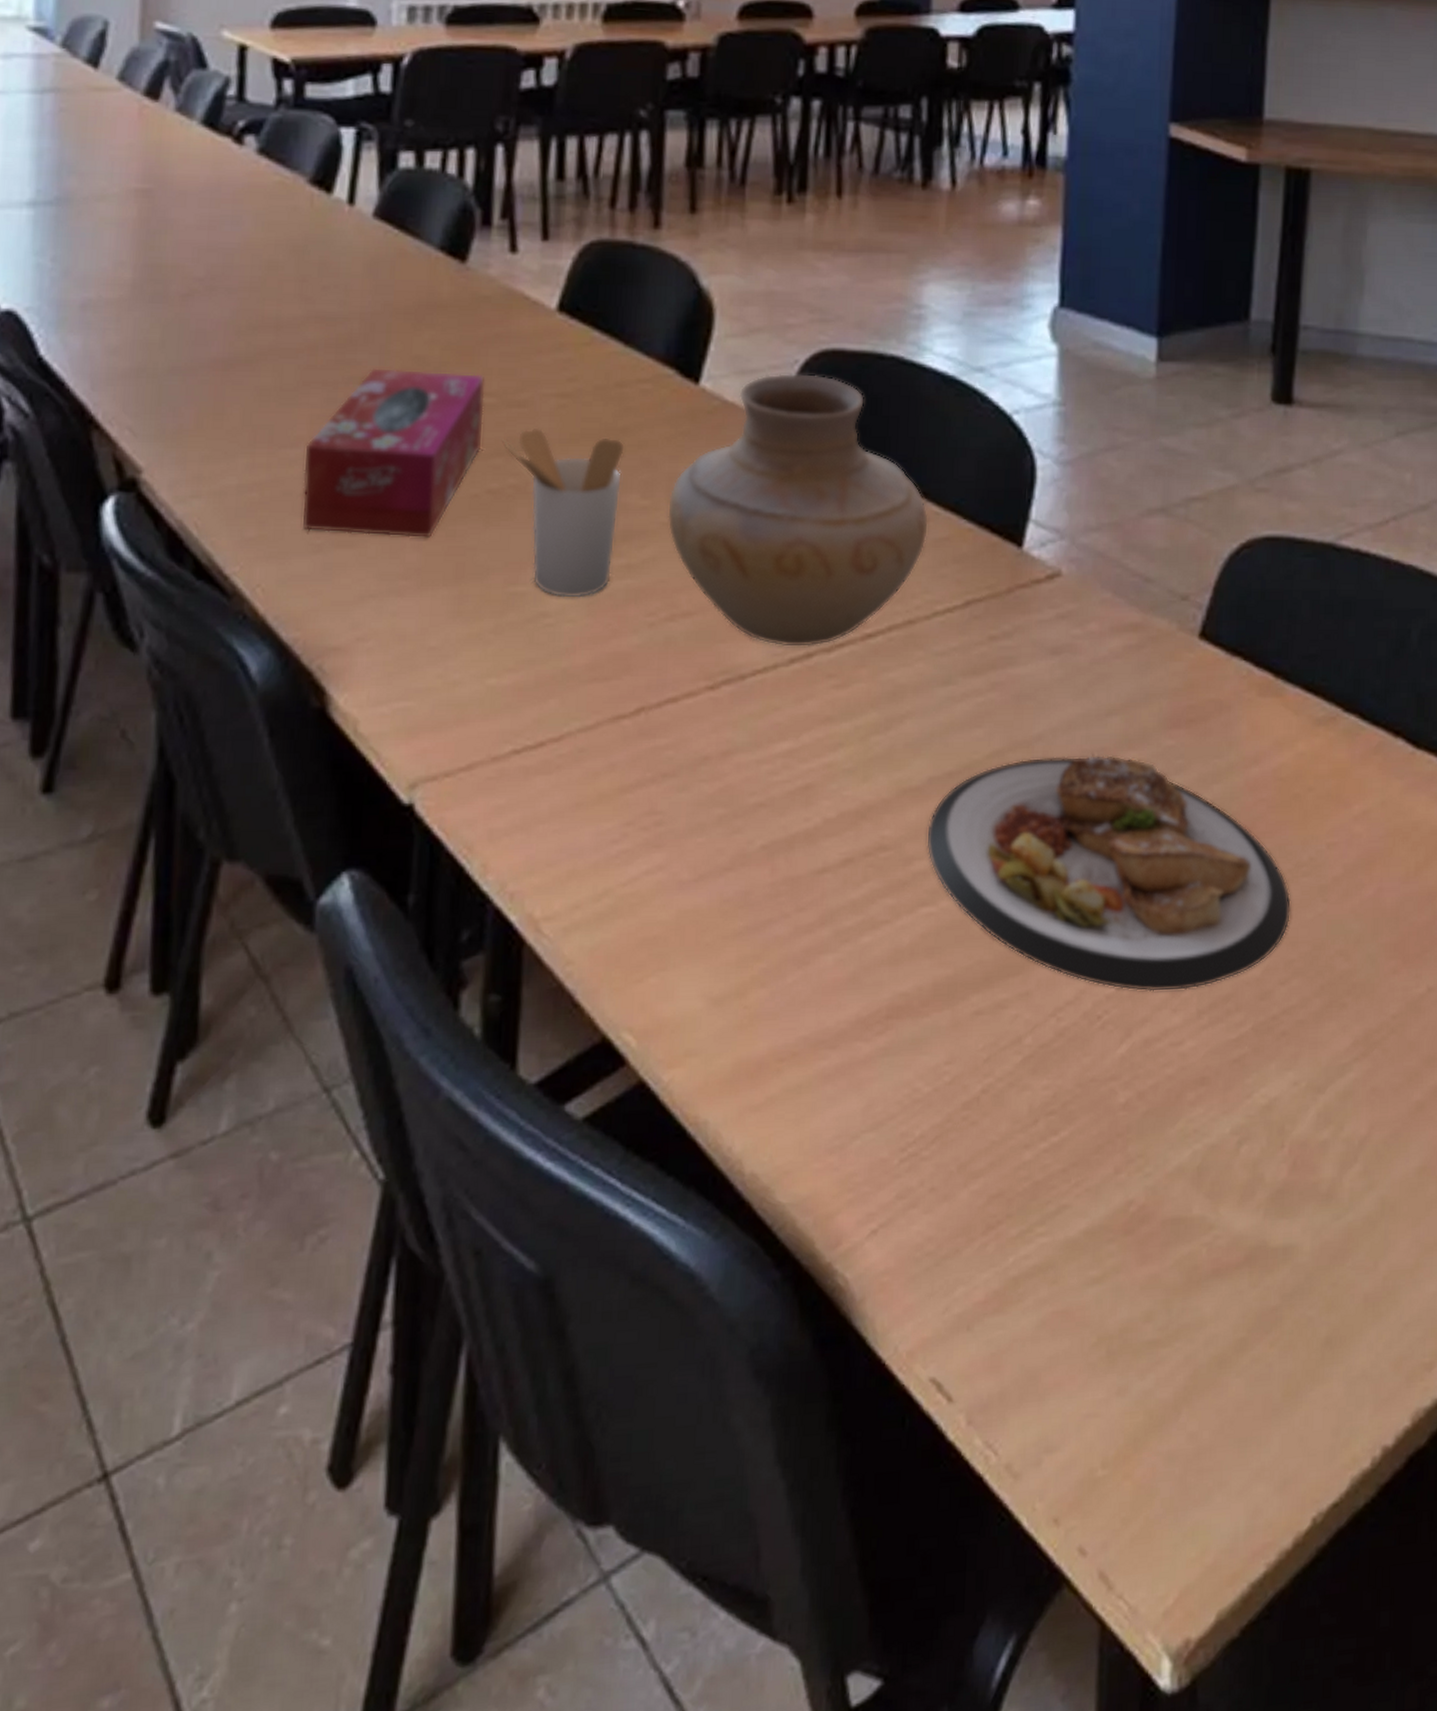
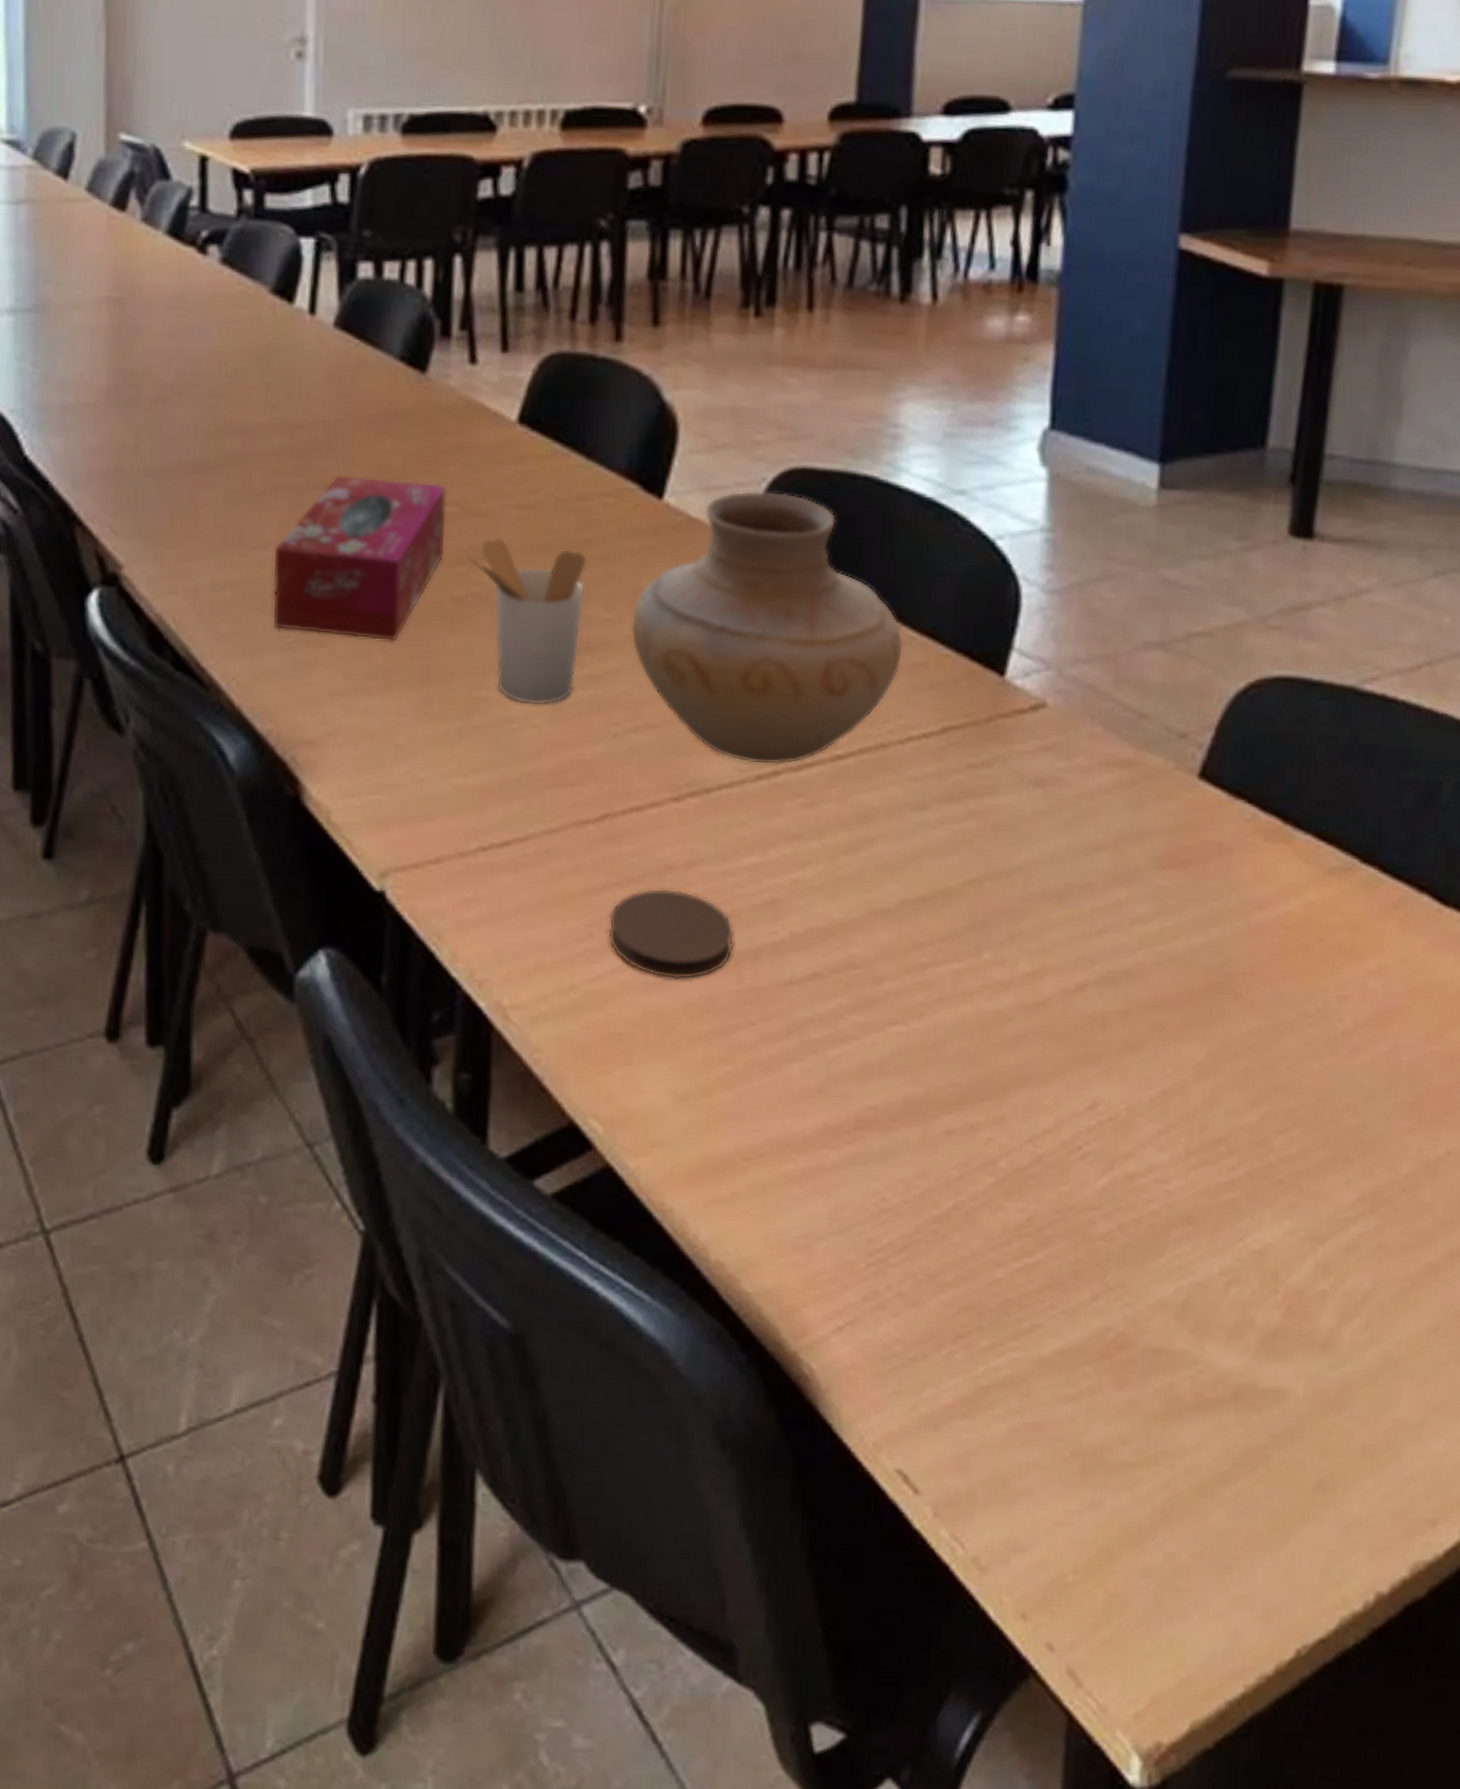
coaster: none [643,781,769,876] -> present [608,888,735,980]
plate: present [926,754,1292,992] -> none [897,888,1295,1130]

